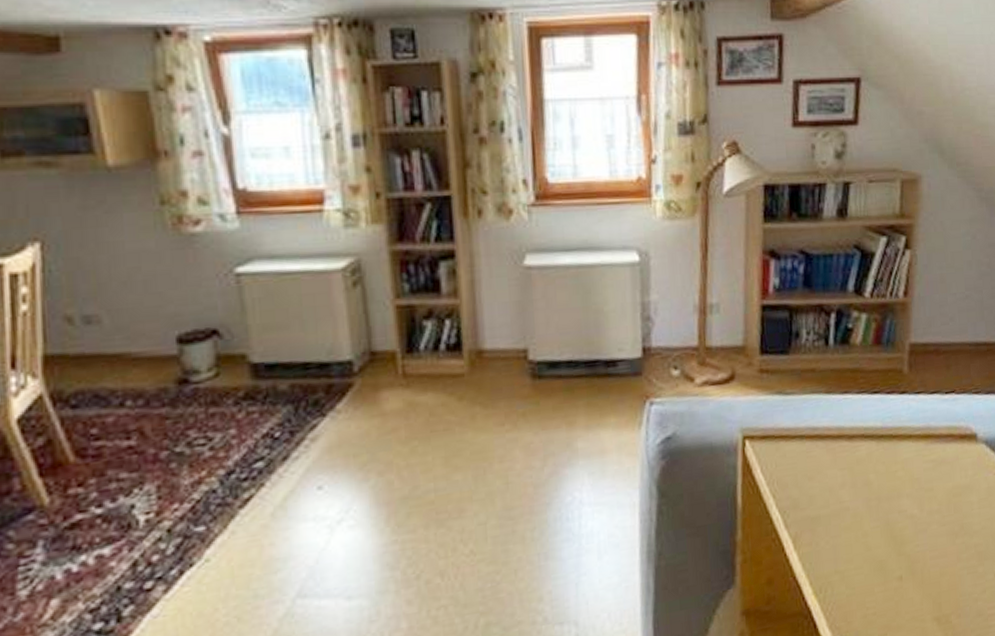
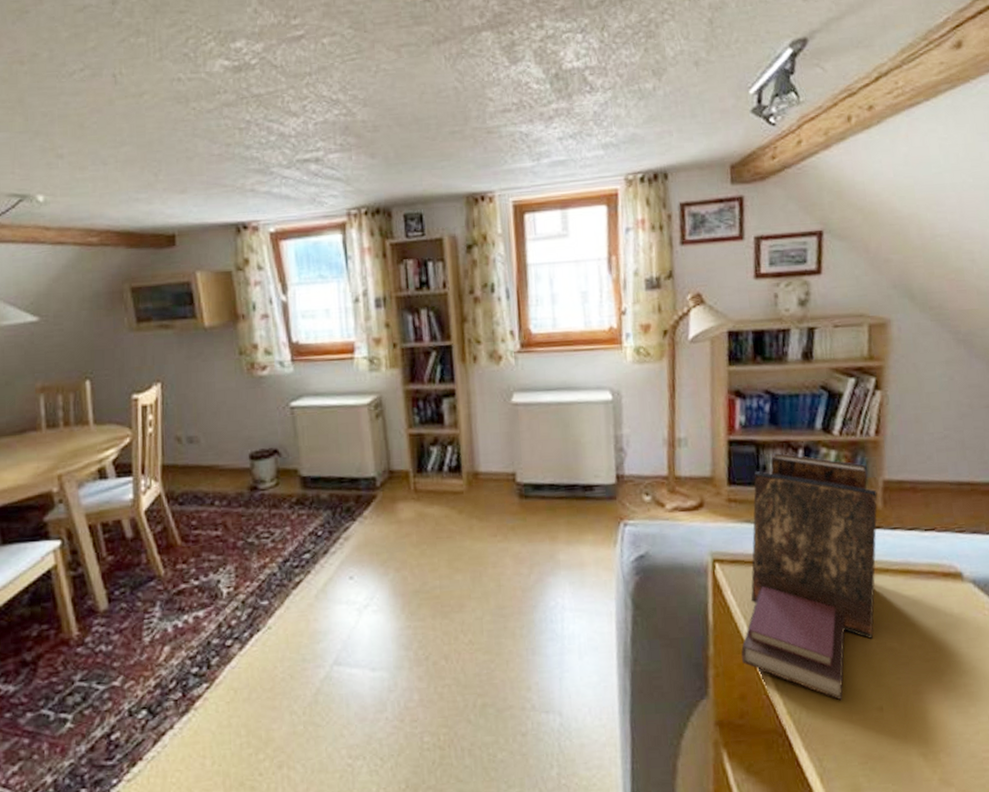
book: none [769,317,904,574] -> present [741,452,878,701]

